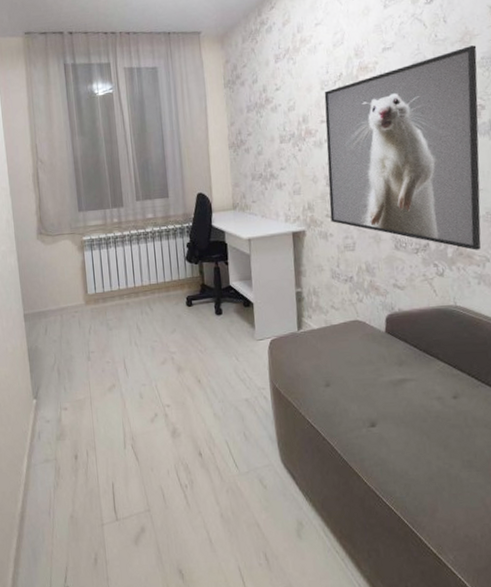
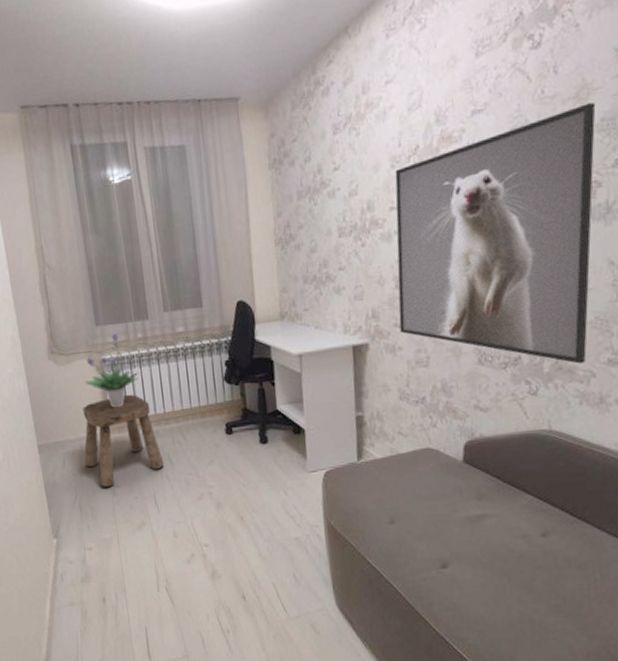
stool: none [64,270,133,352] -> present [82,394,165,487]
potted plant: none [67,216,114,282] -> present [84,331,139,408]

